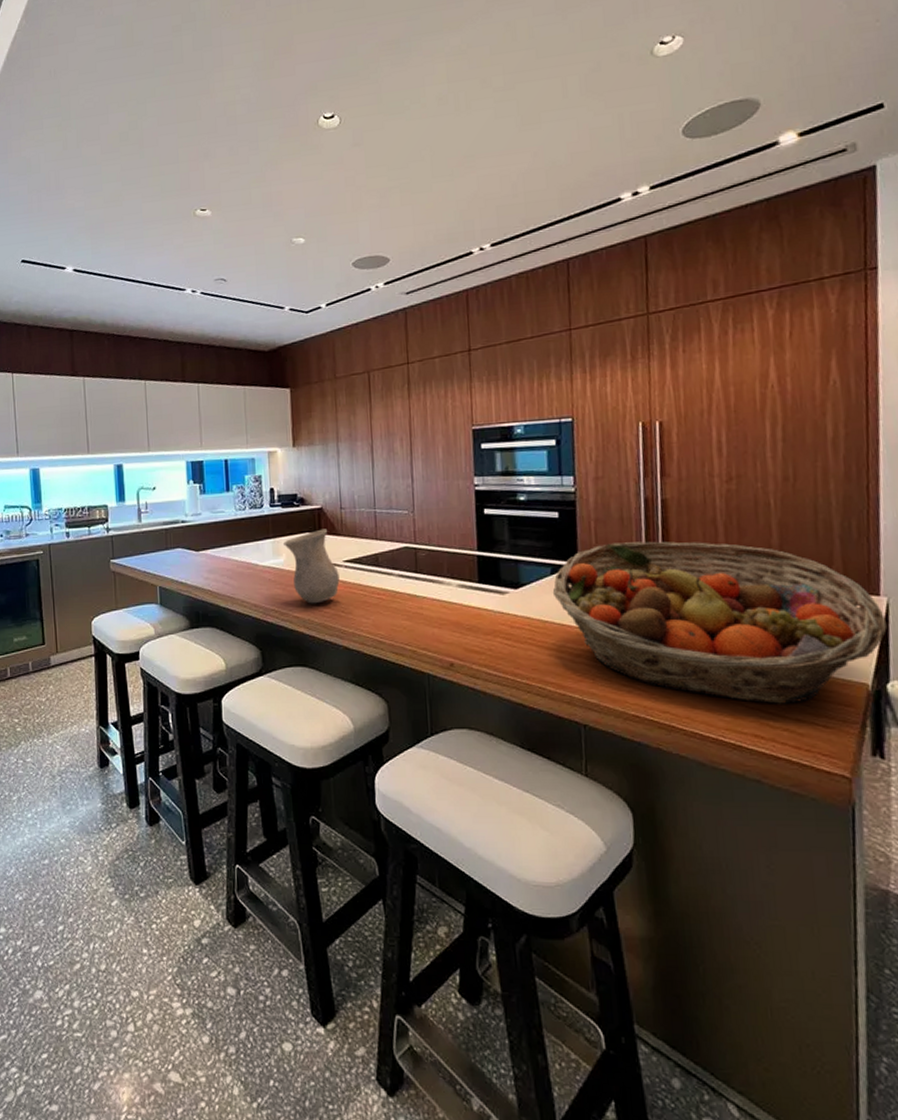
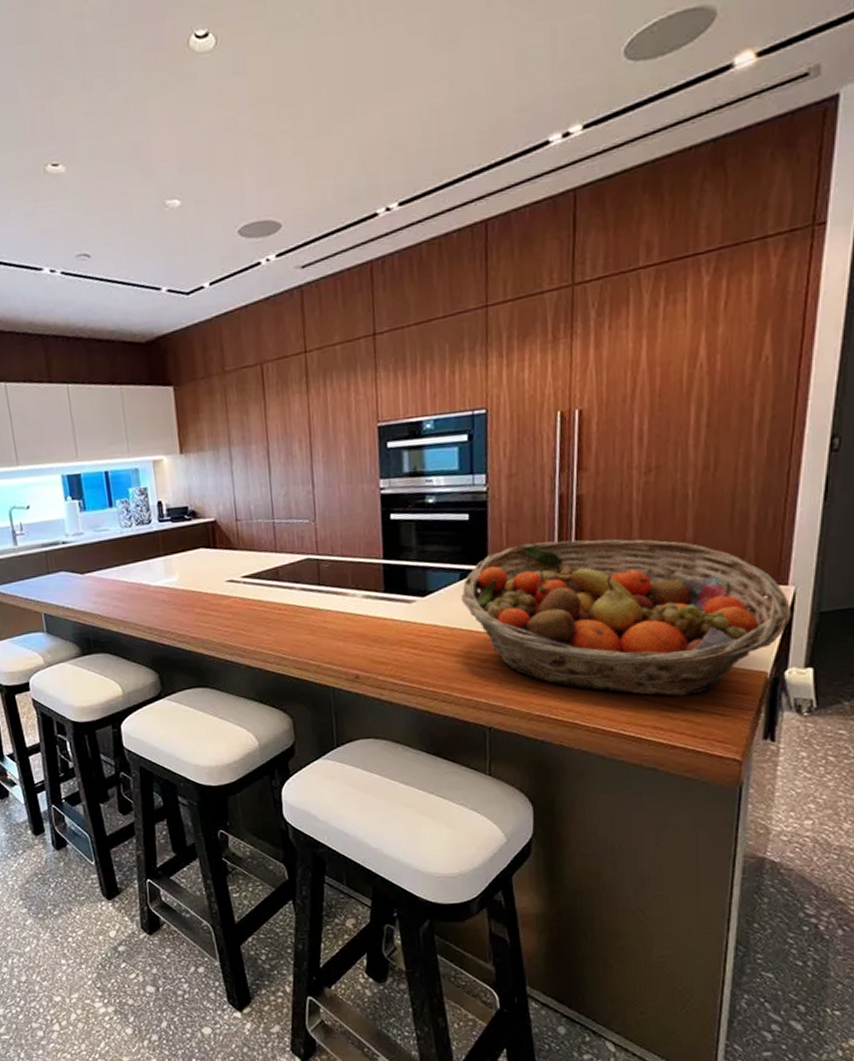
vase: present [284,529,340,604] -> none [176,543,238,624]

